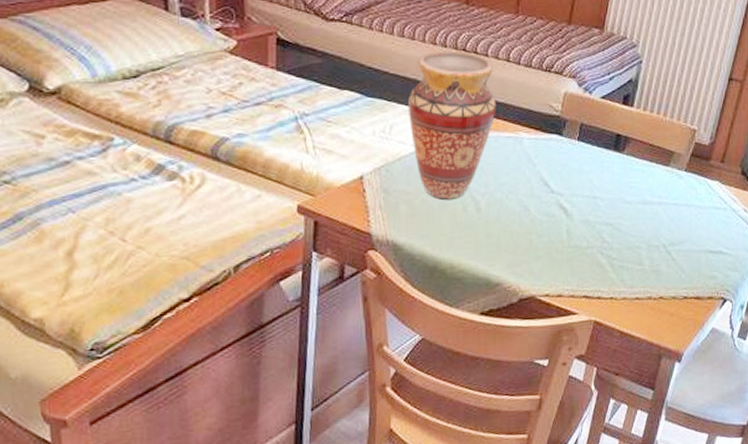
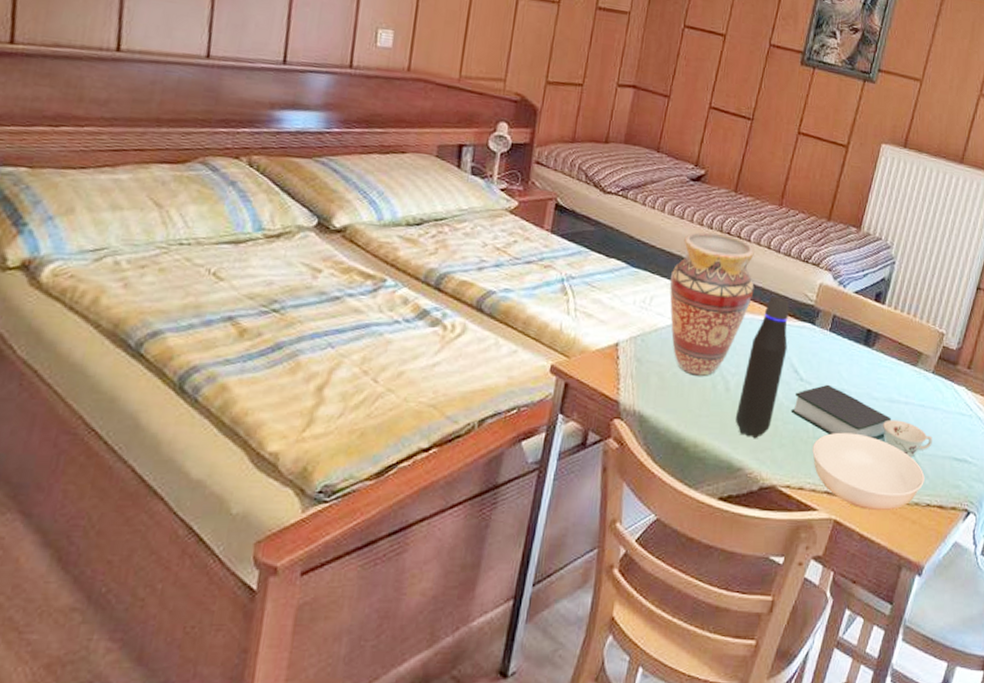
water bottle: none [490,110,536,254] -> present [736,296,789,439]
book: none [544,193,645,242] -> present [790,384,891,440]
bowl: none [568,238,681,309] -> present [812,432,925,511]
teacup: none [638,220,687,255] -> present [883,419,932,458]

